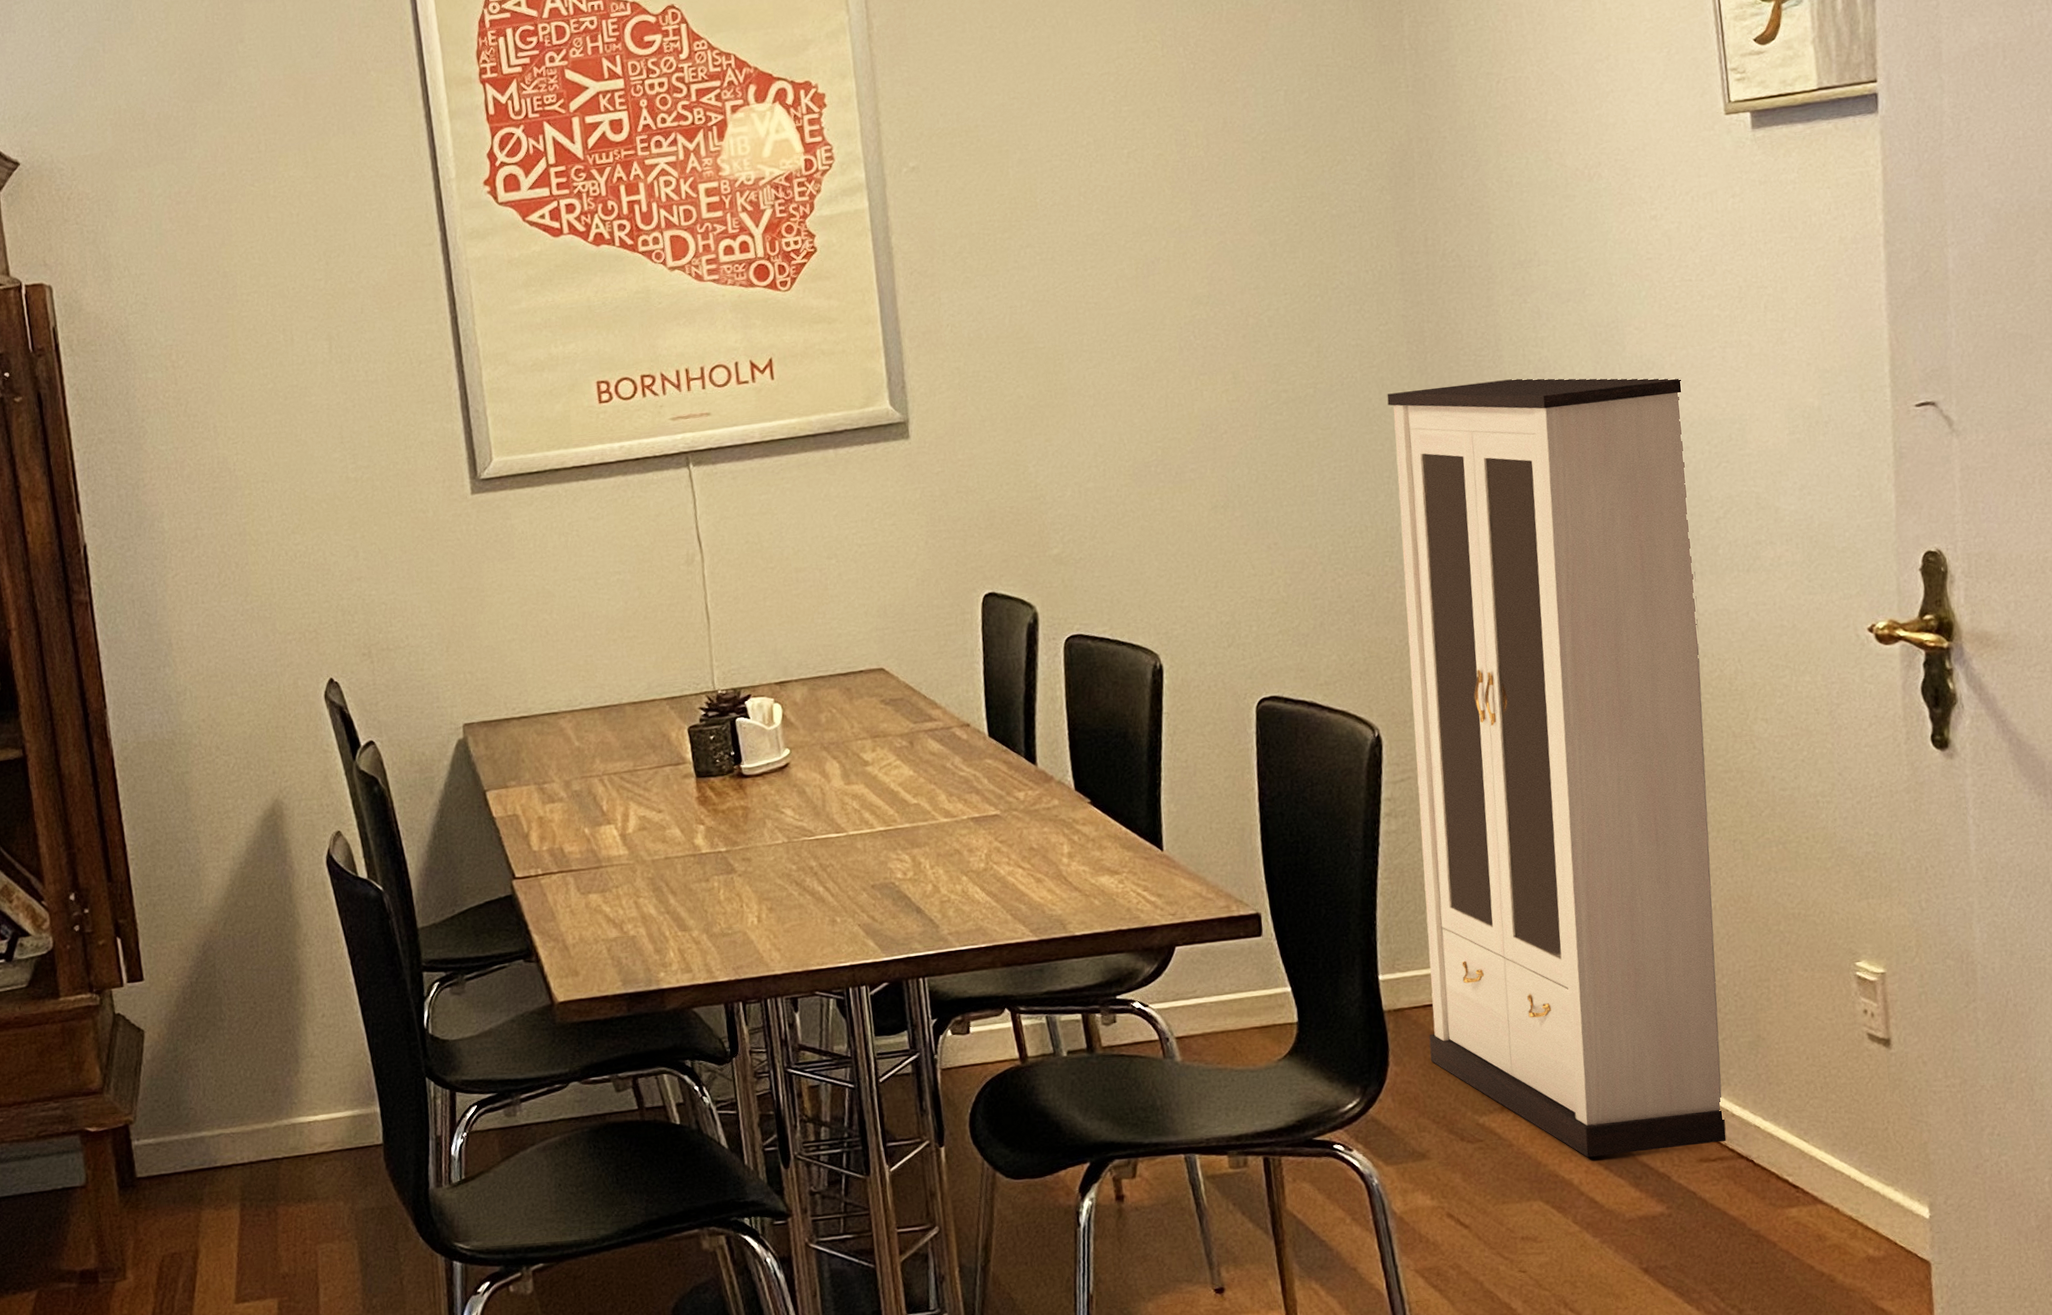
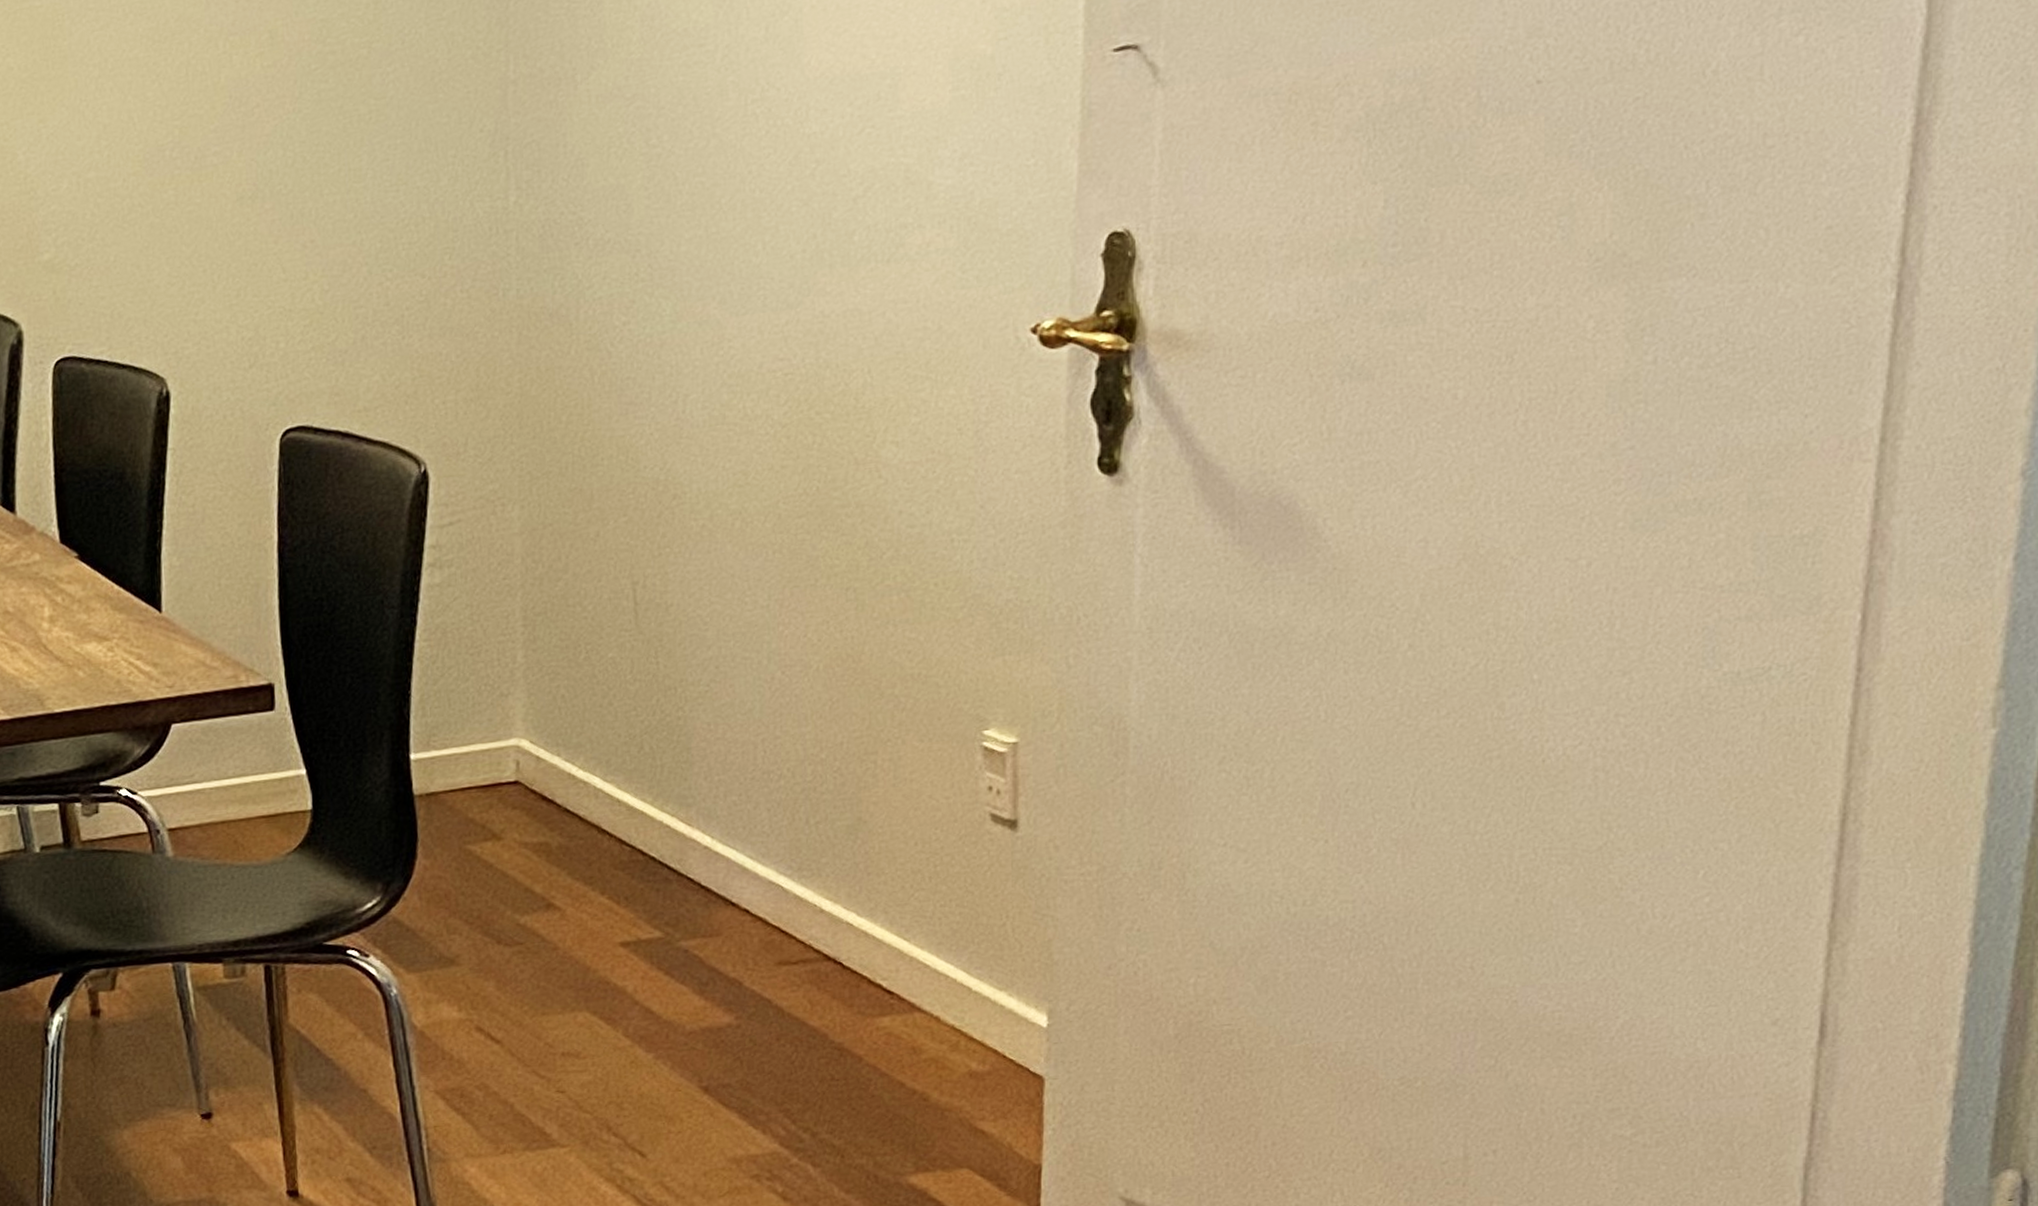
cabinet: present [1387,378,1727,1158] -> none [457,23,823,962]

